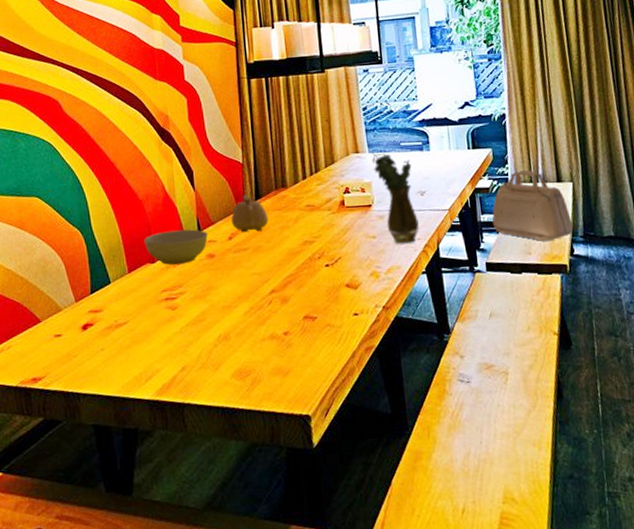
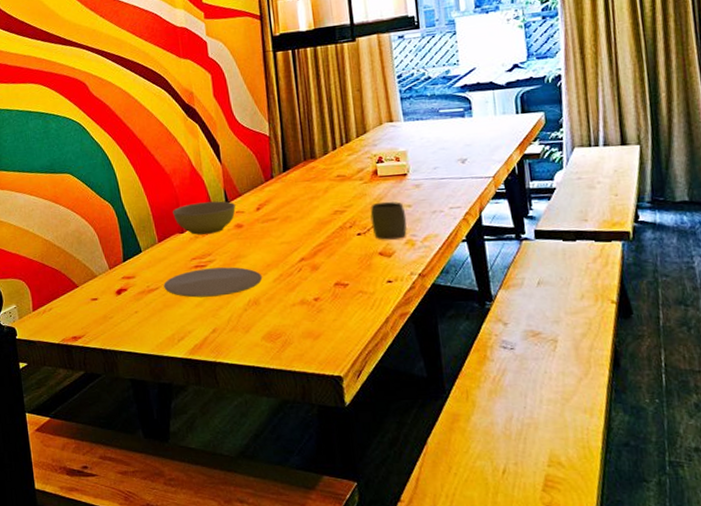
plate: none [132,299,234,333] -> present [163,267,263,298]
teapot: present [231,195,269,232] -> none [259,167,297,203]
mug: none [337,232,372,272] -> present [370,201,407,240]
vase: present [371,151,419,244] -> none [407,119,460,212]
handbag: present [492,170,574,241] -> none [542,134,639,208]

